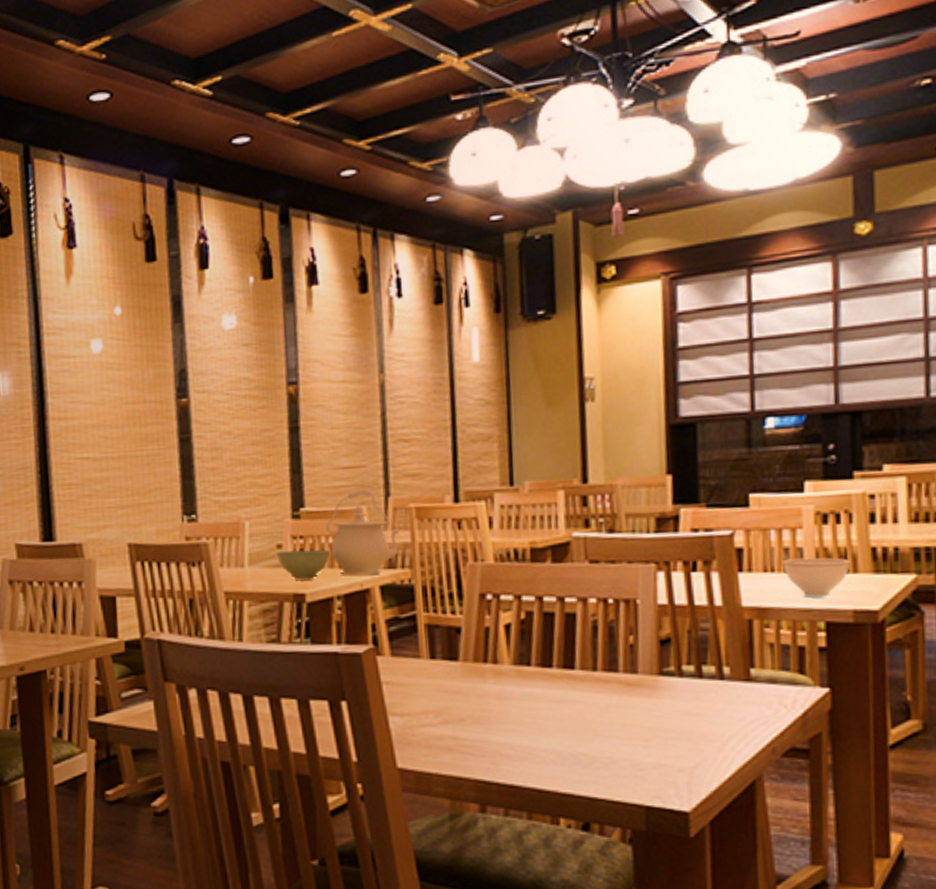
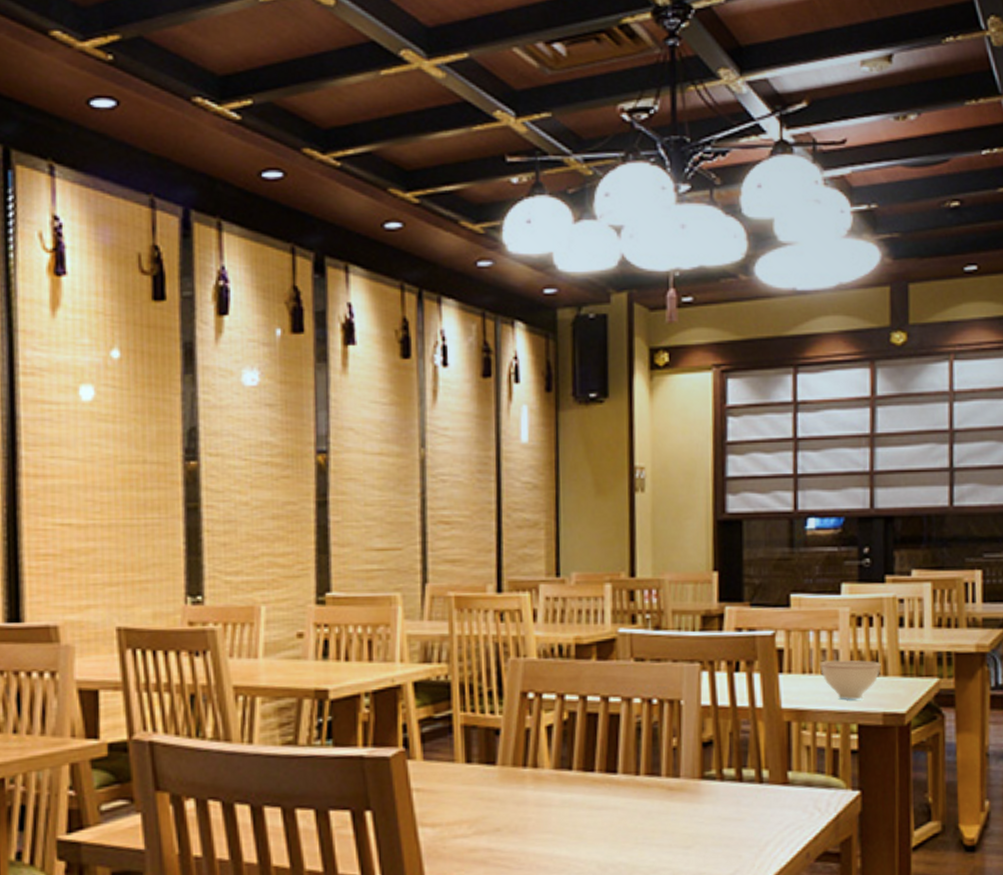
bowl: present [275,549,331,580] -> none [295,640,359,674]
teapot: present [325,488,400,577] -> none [354,573,437,672]

